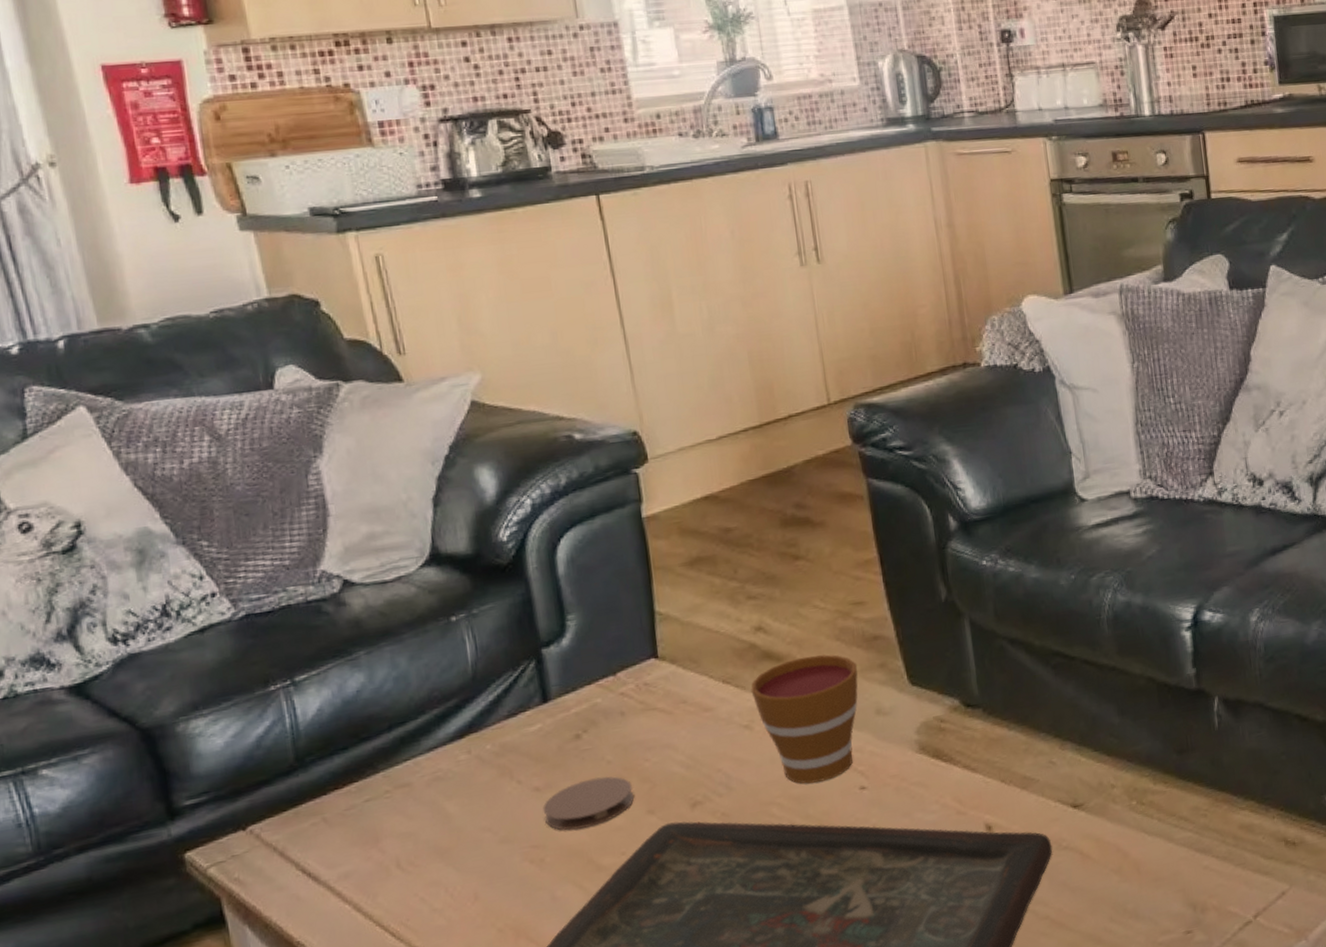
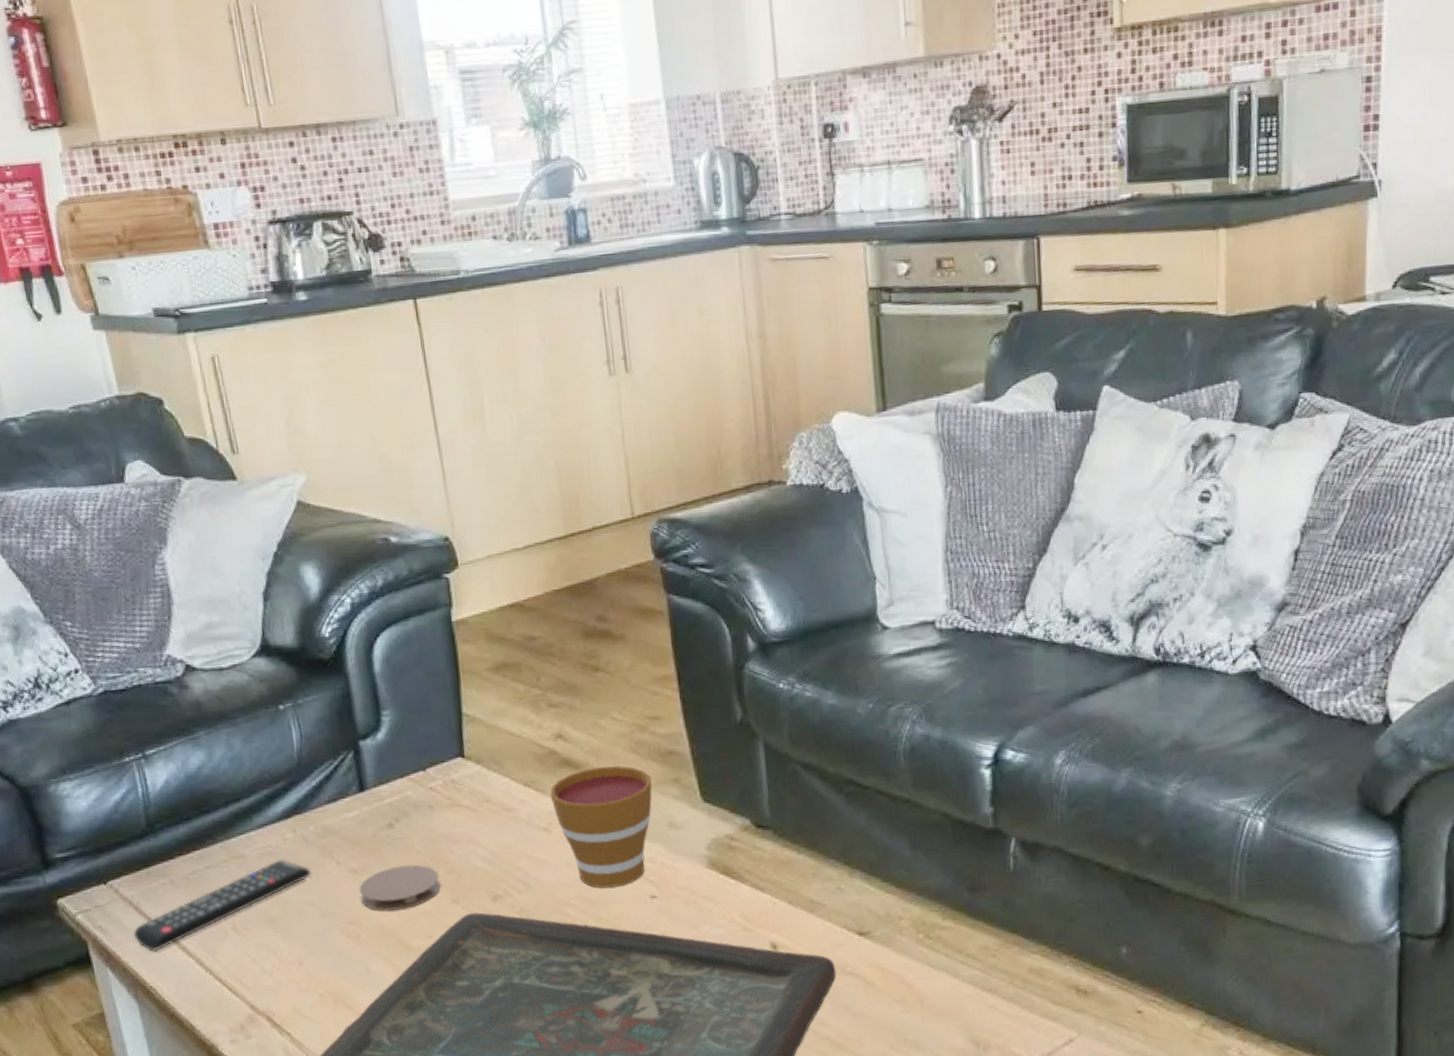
remote control: none [277,783,489,902] -> present [133,859,312,952]

